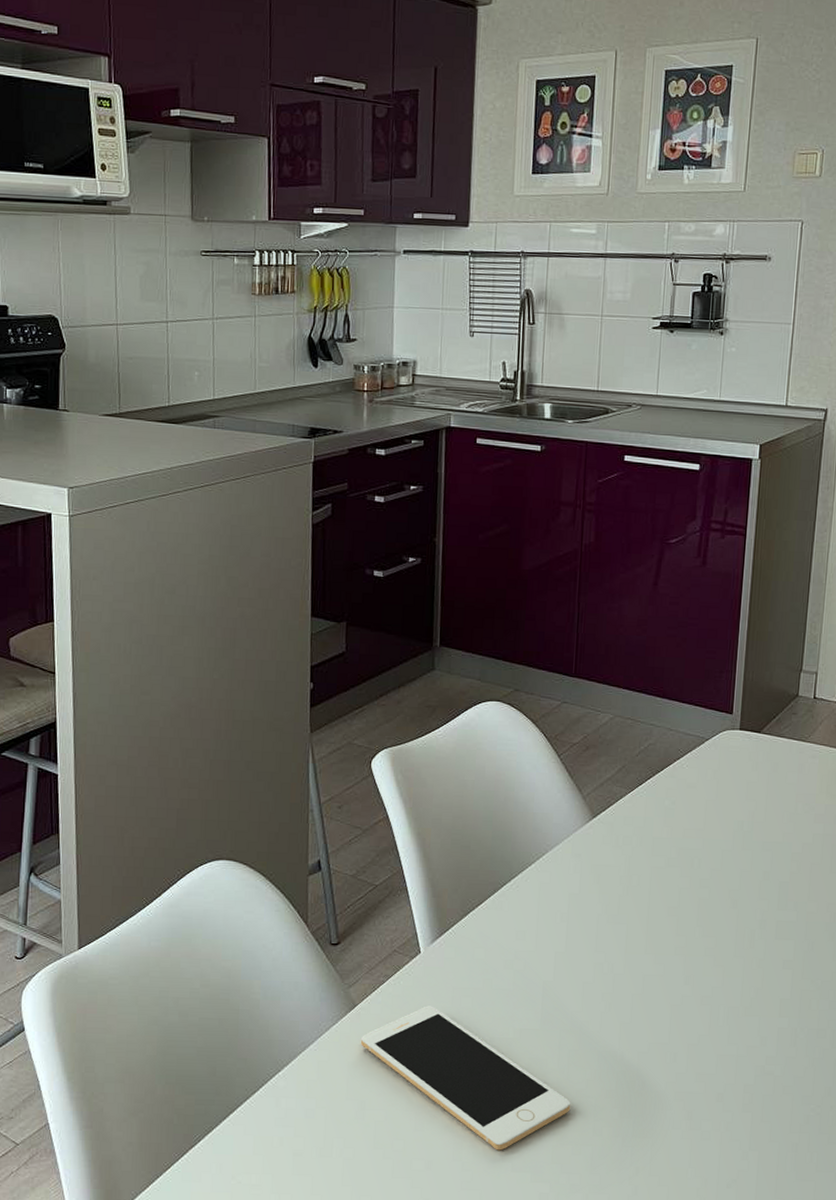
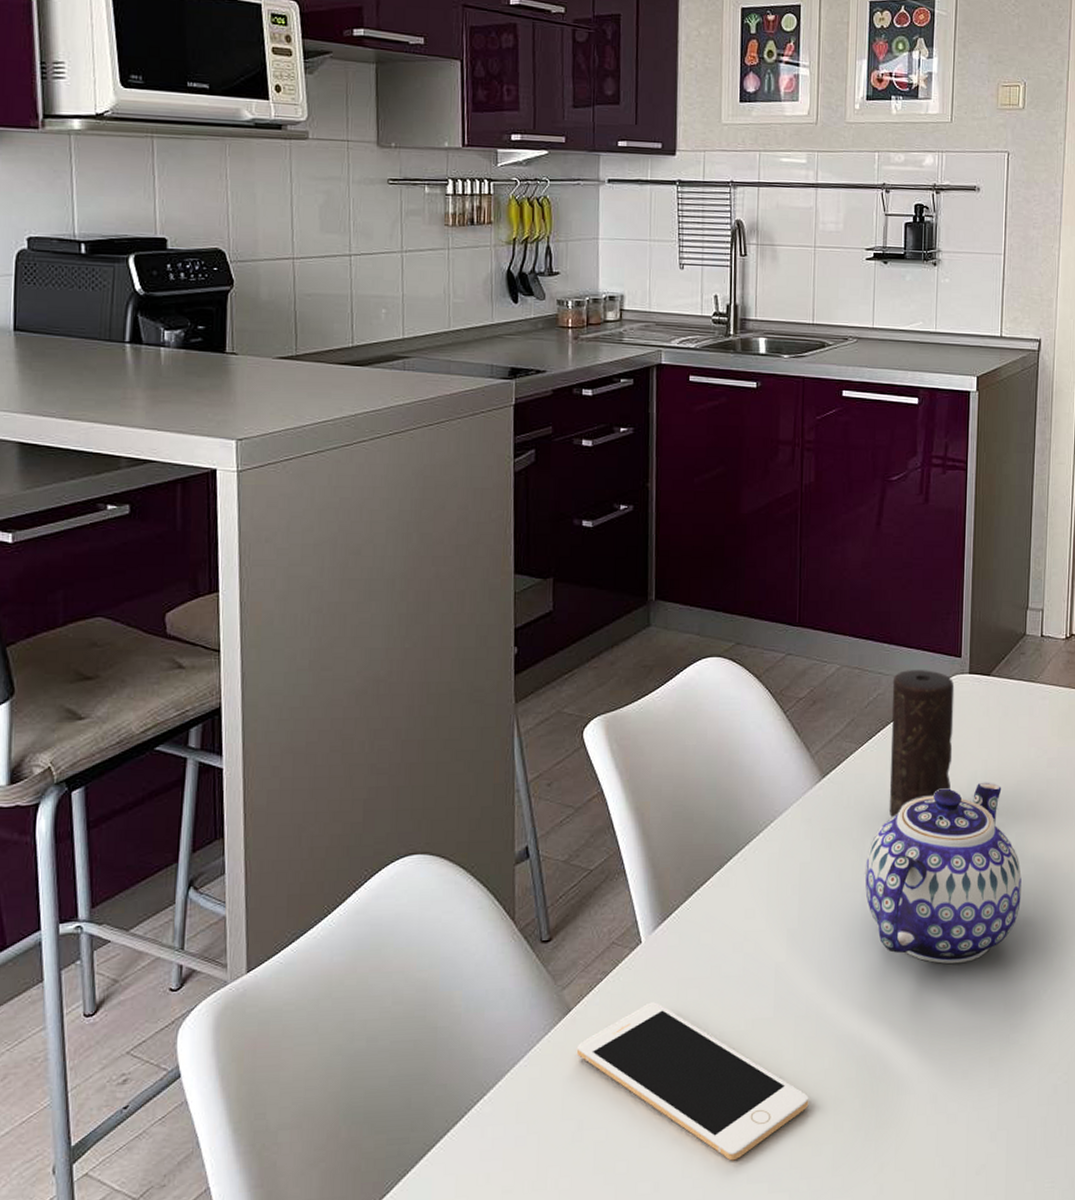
teapot: none [630,832,784,998] -> present [865,782,1022,965]
candle: none [656,723,725,859] -> present [889,670,955,818]

